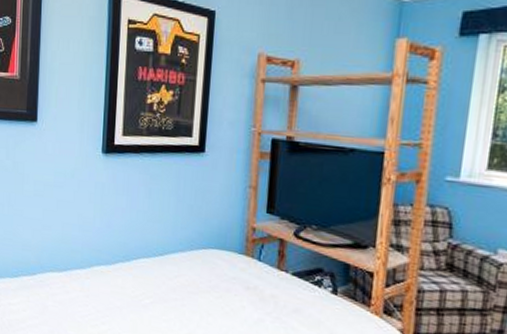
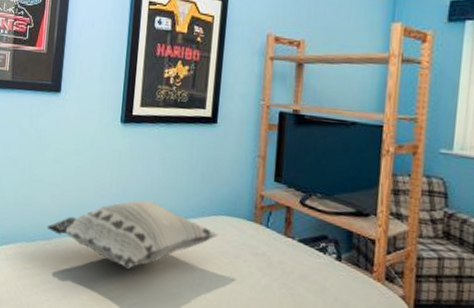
decorative pillow: none [30,233,208,305] -> present [47,200,218,270]

